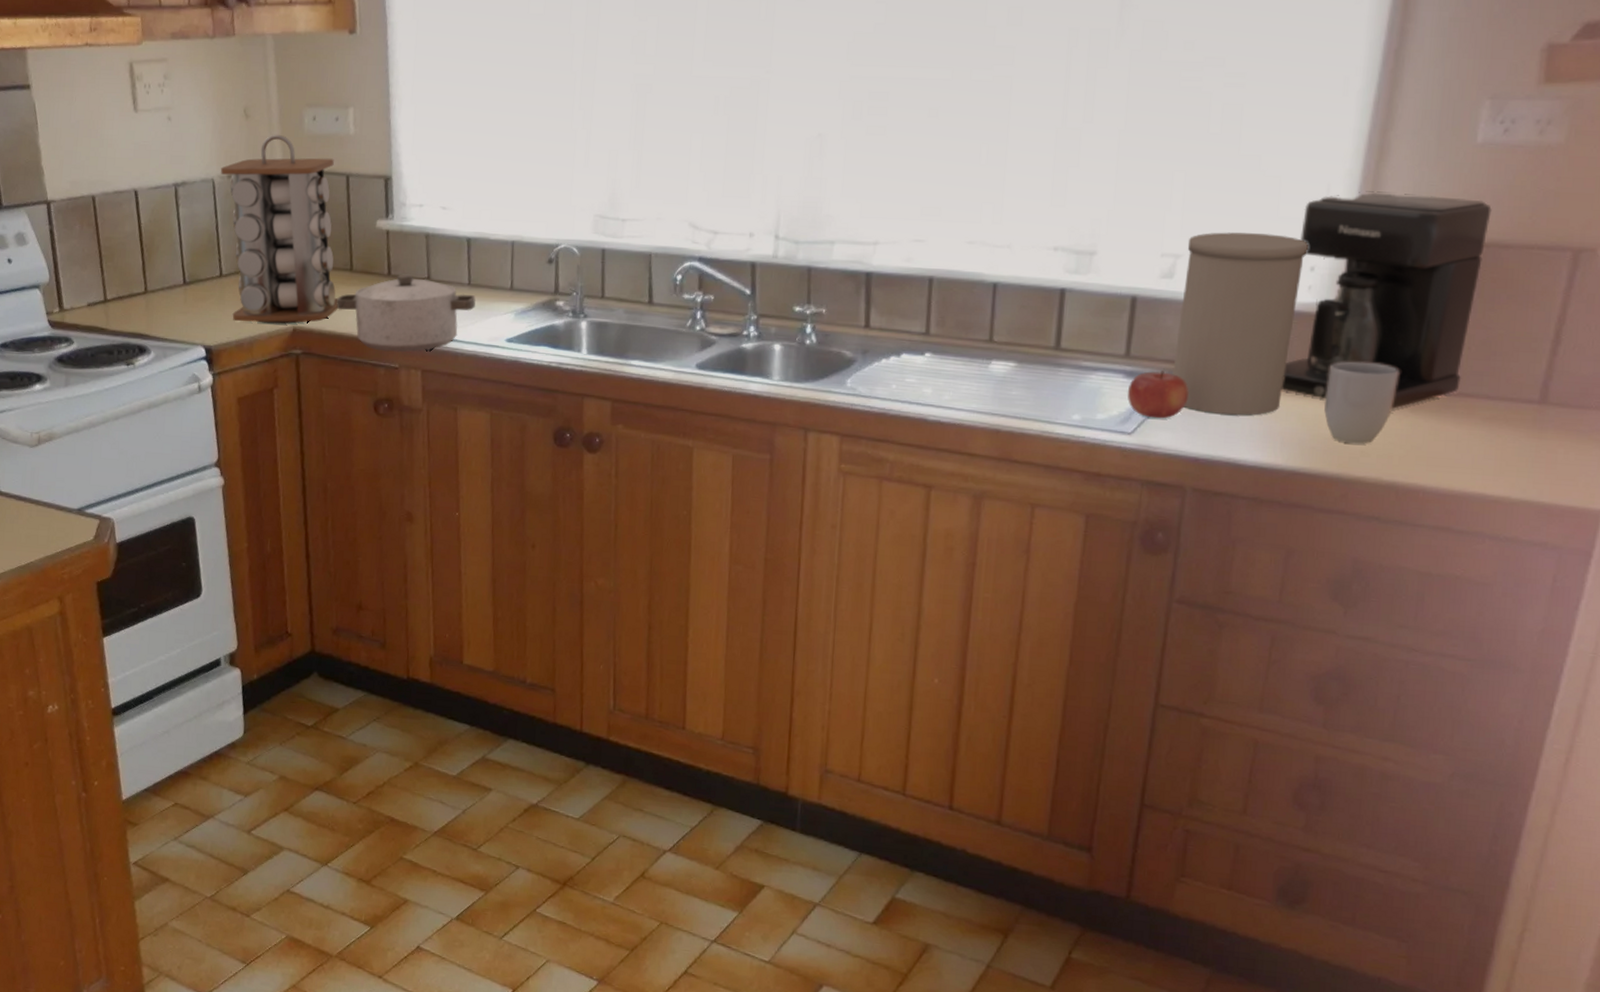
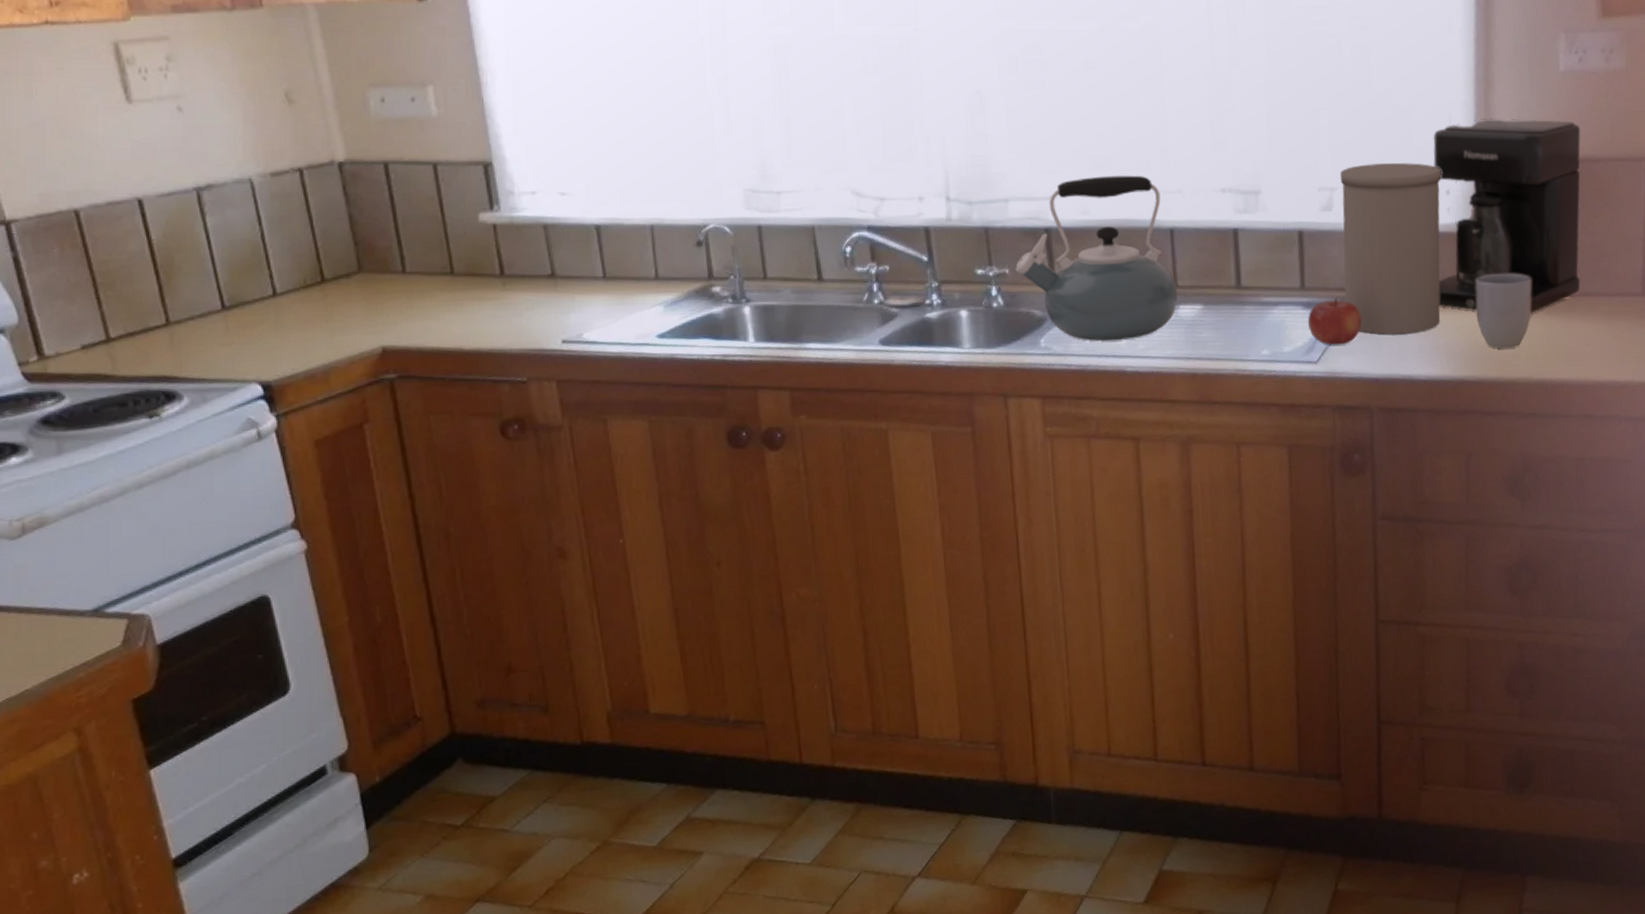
spice rack: present [220,134,338,324] -> none [259,121,439,348]
cooking pot: present [336,274,476,352] -> none [437,272,615,364]
kettle: none [832,225,993,389] -> present [1015,175,1178,341]

